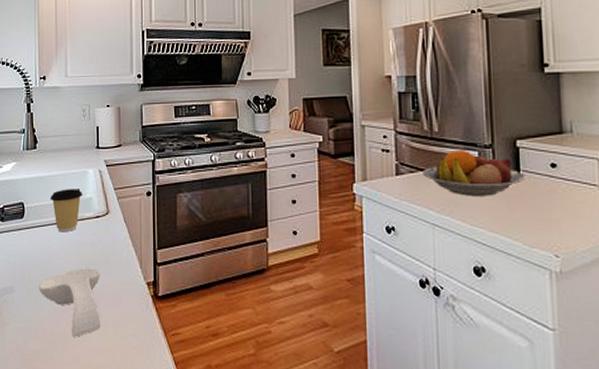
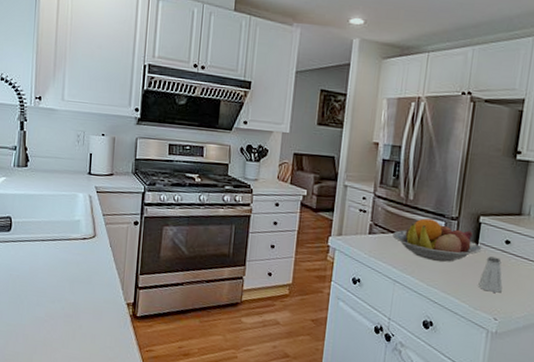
spoon rest: present [38,268,101,337] -> none [21,283,84,344]
coffee cup: present [50,189,83,233] -> none [38,209,72,250]
saltshaker: none [529,184,558,225] -> present [478,256,503,293]

